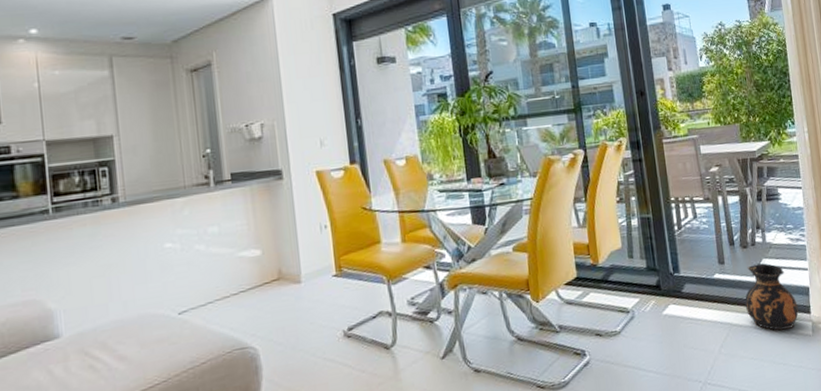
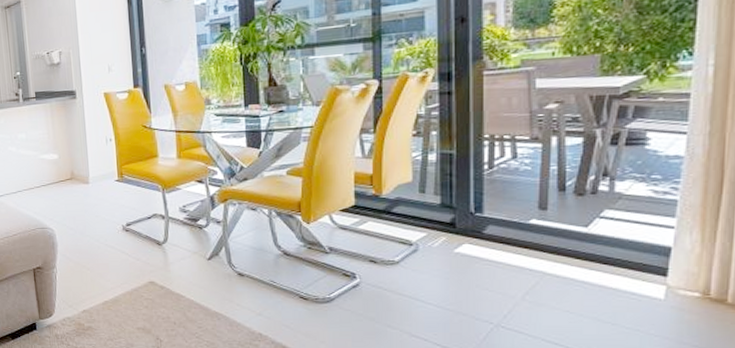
ceramic jug: present [745,263,799,331] -> none [569,214,648,289]

